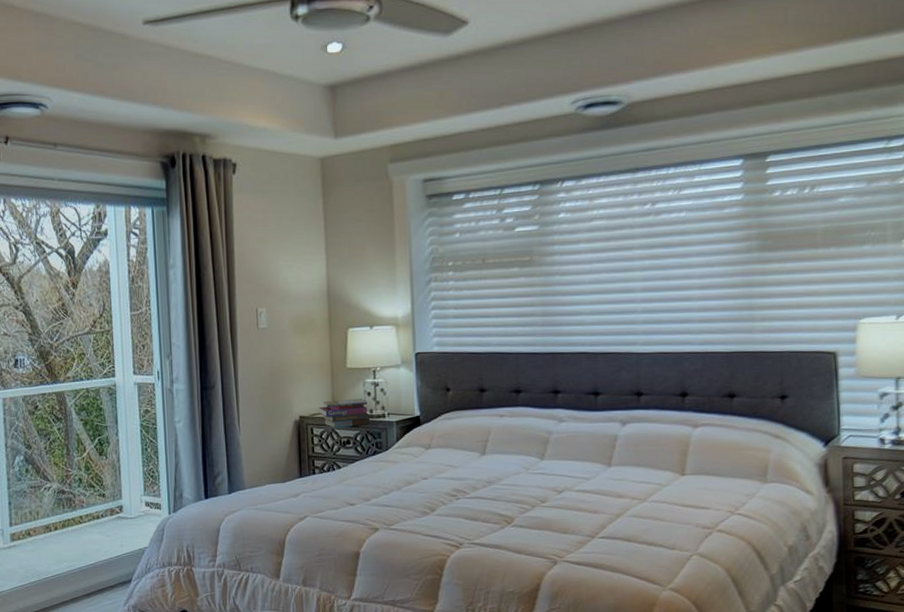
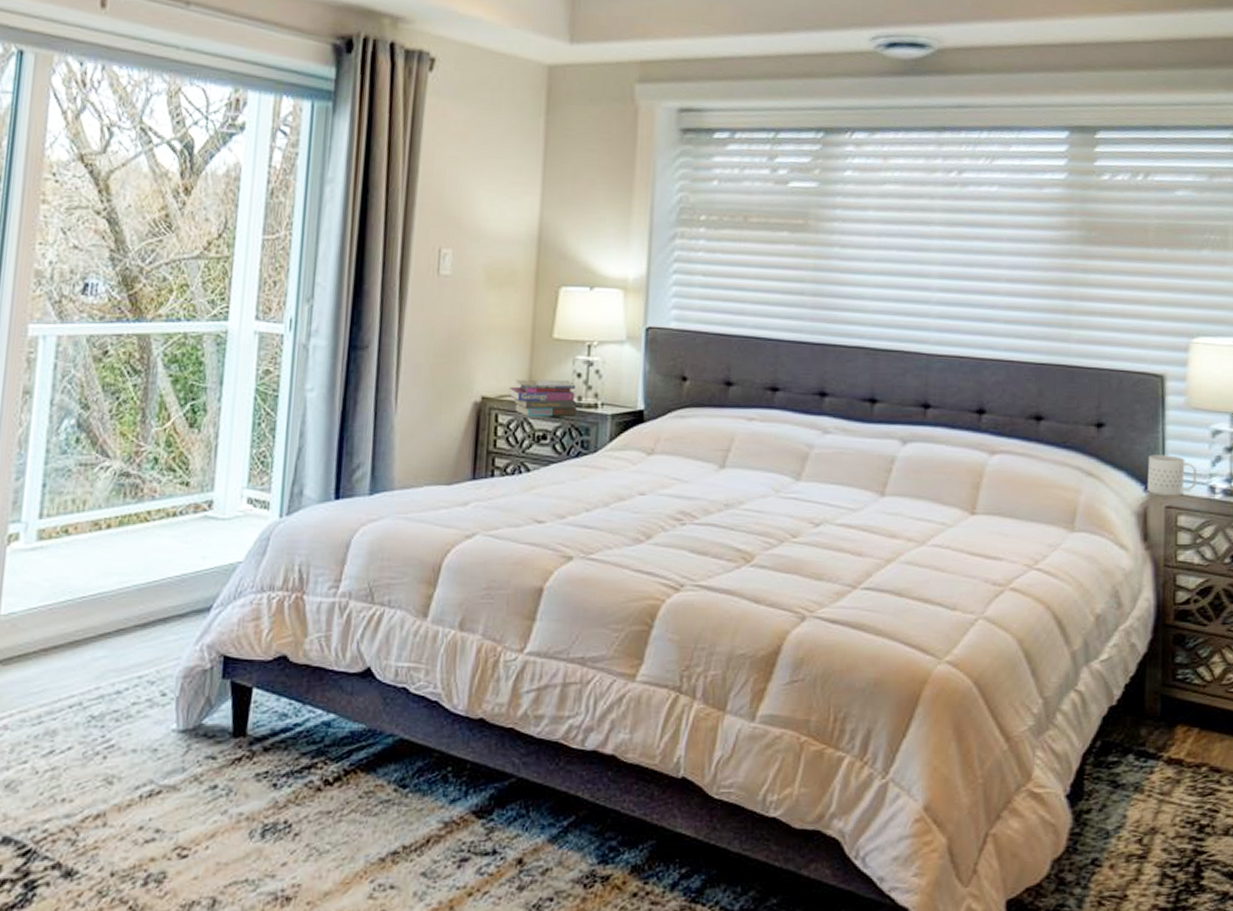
mug: none [825,416,868,449] -> present [1147,454,1196,496]

